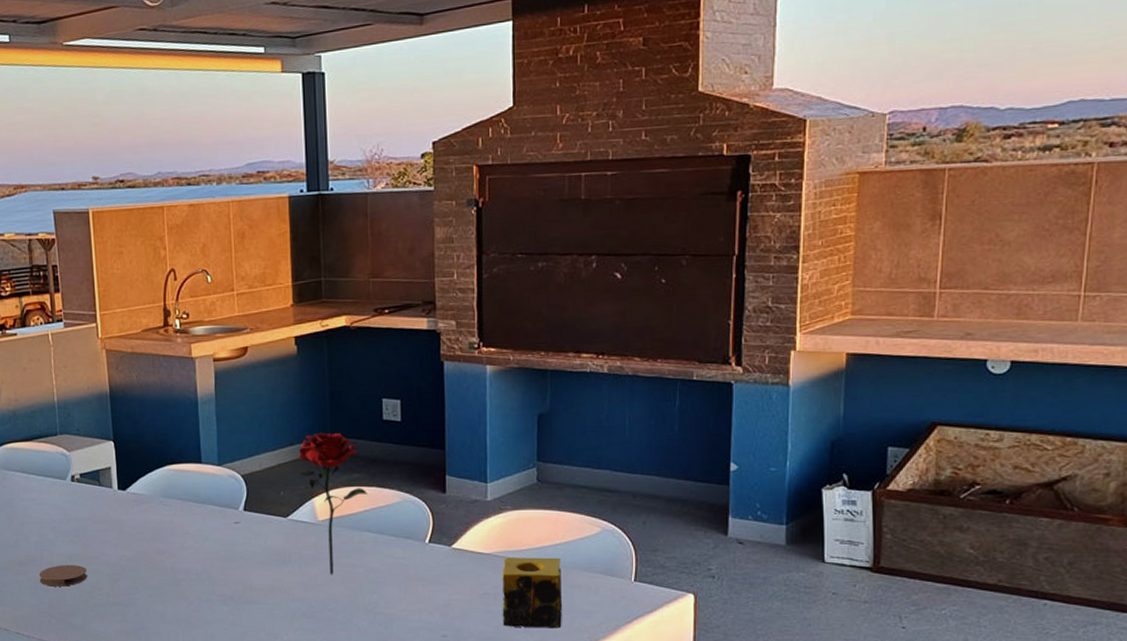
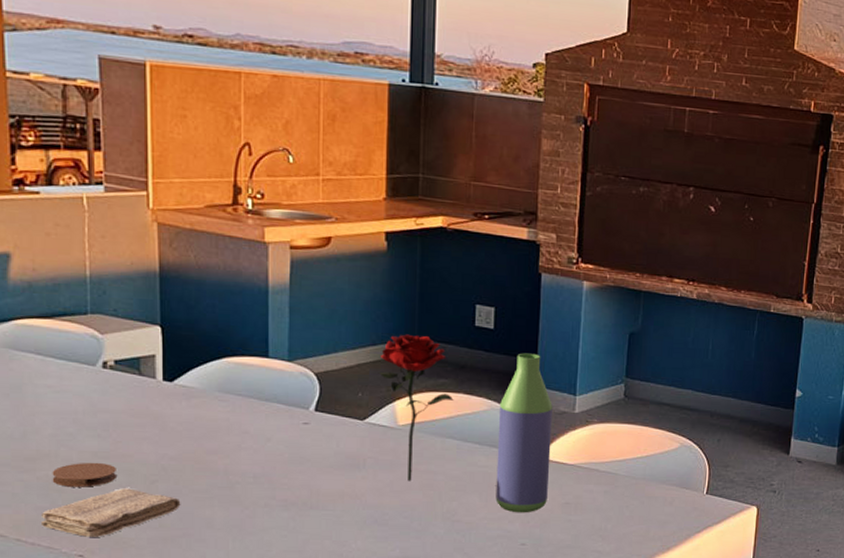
washcloth: none [33,587,139,630] -> present [40,488,181,537]
bottle: none [412,442,466,605] -> present [495,353,553,513]
candle: present [501,557,562,629] -> none [581,469,641,538]

